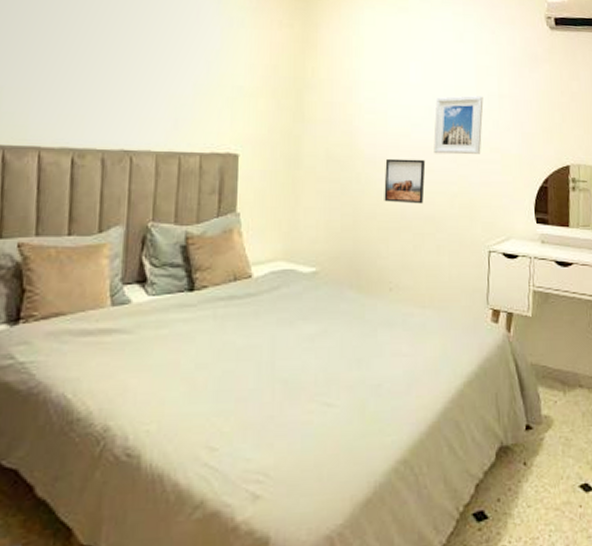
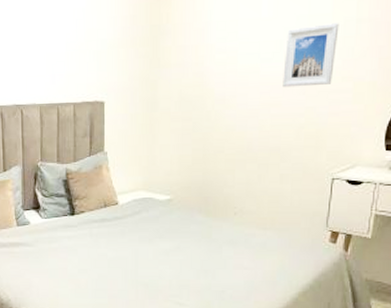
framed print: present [384,158,426,204] -> none [232,94,274,137]

